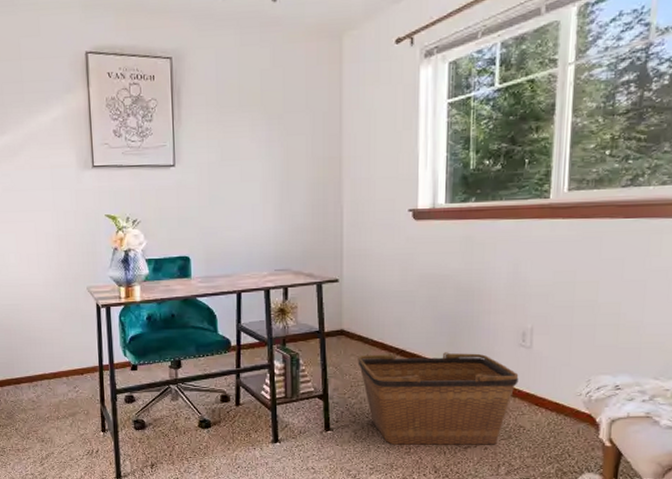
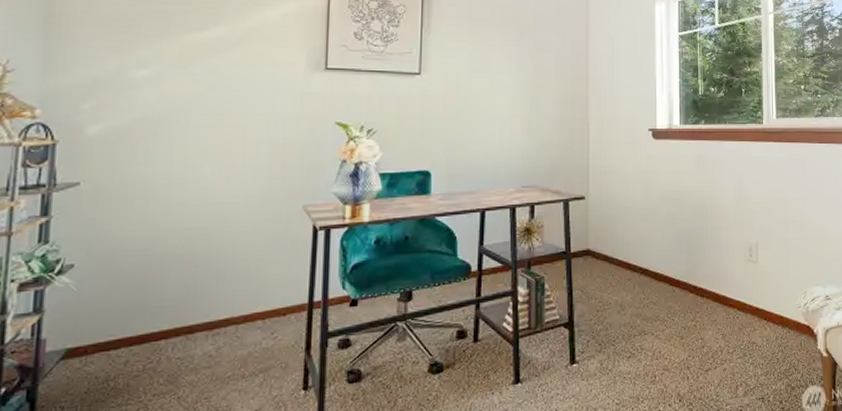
bicycle basket: present [358,352,519,445] -> none [603,269,749,374]

